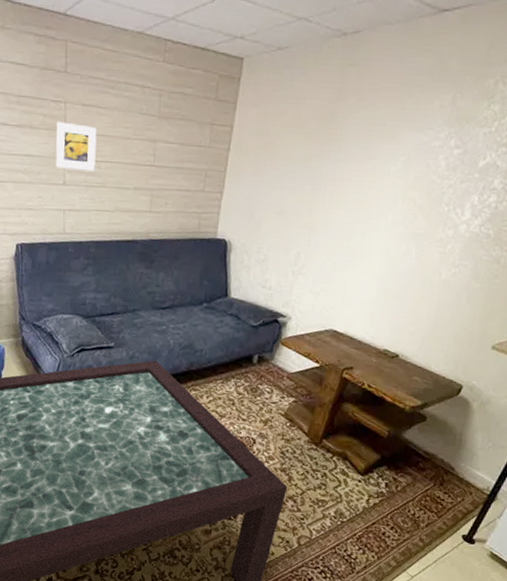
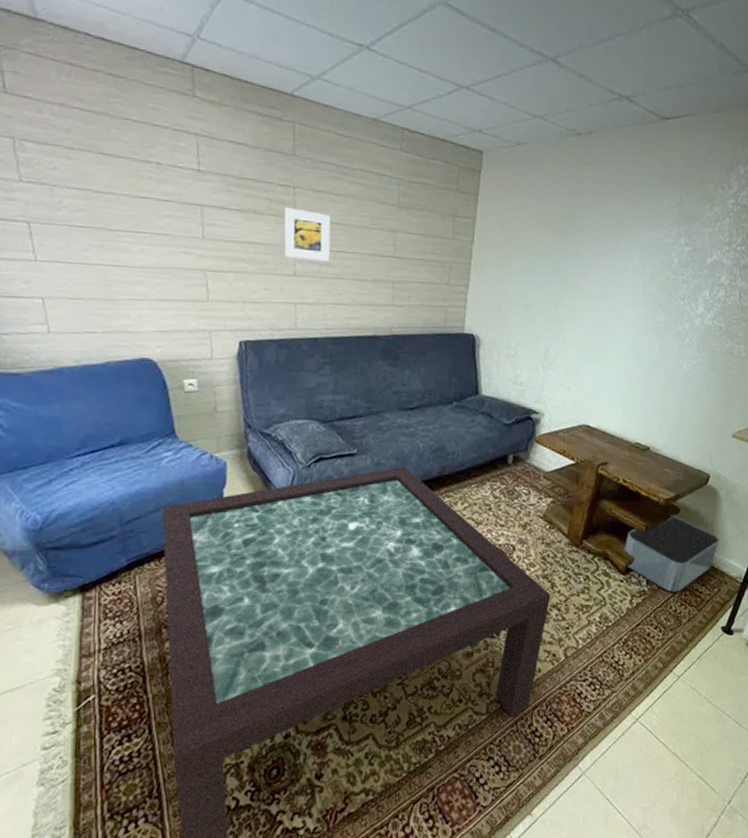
storage bin: none [363,422,467,497] -> present [623,515,719,592]

